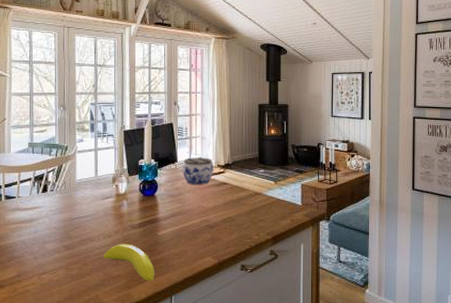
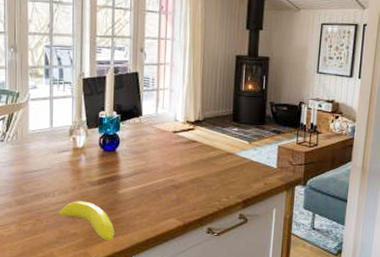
jar: present [182,157,214,185] -> none [147,111,183,142]

